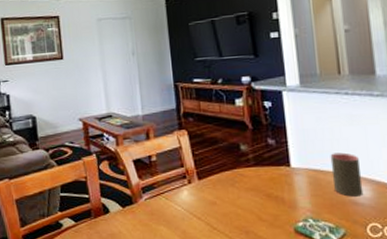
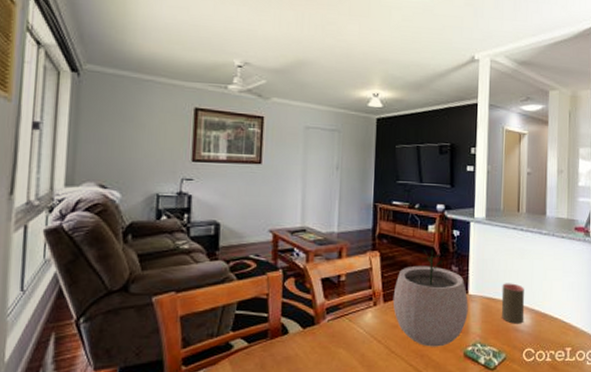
plant pot: none [207,124,293,223] -> present [392,249,468,347]

